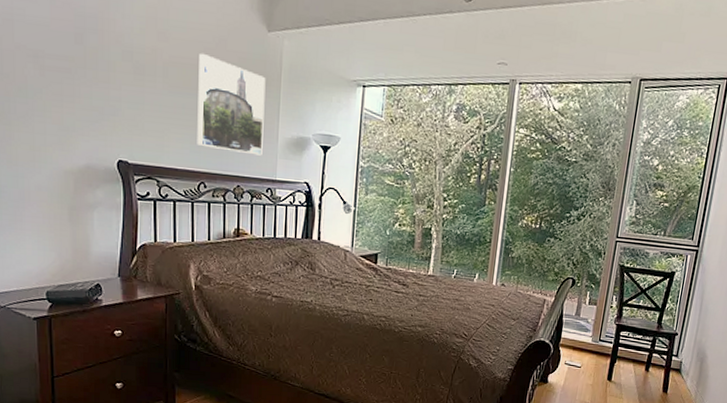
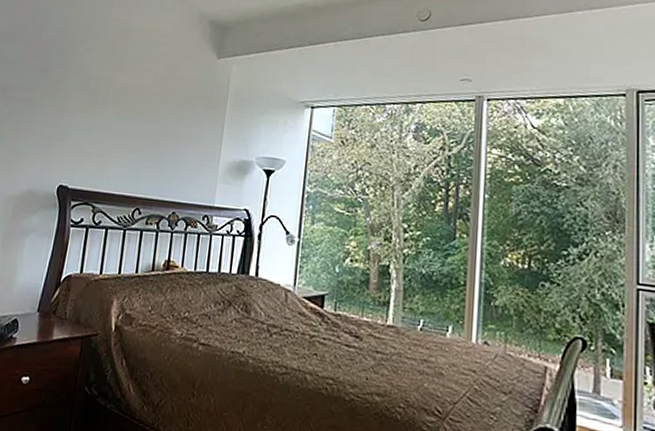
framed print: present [197,53,266,156] -> none [137,80,212,181]

